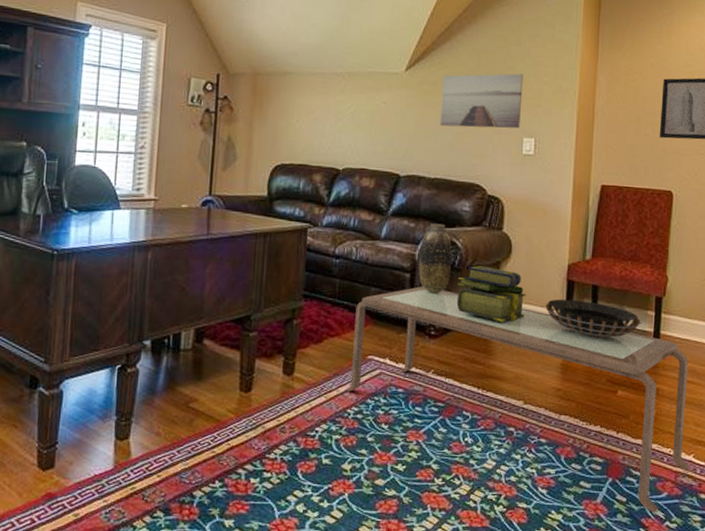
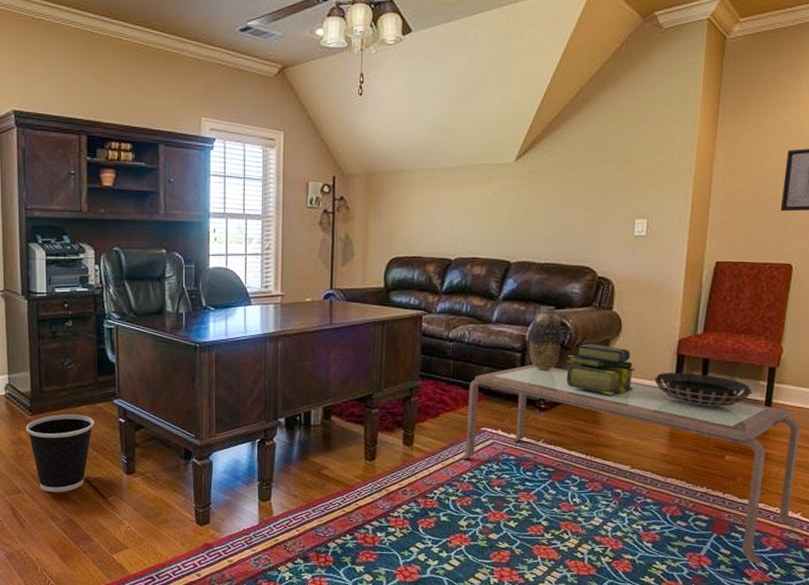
wall art: present [440,73,524,129] -> none [550,156,637,212]

